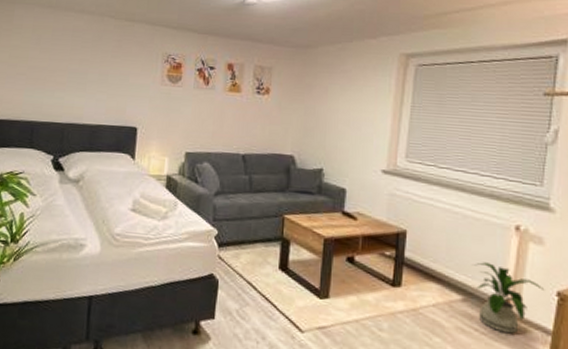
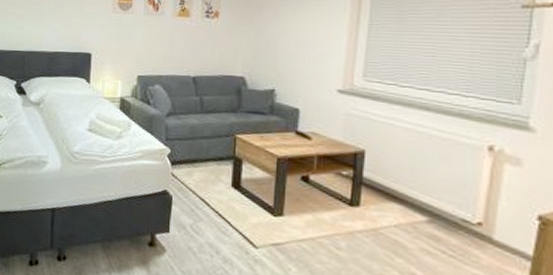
house plant: present [473,262,545,334] -> none [439,183,524,258]

